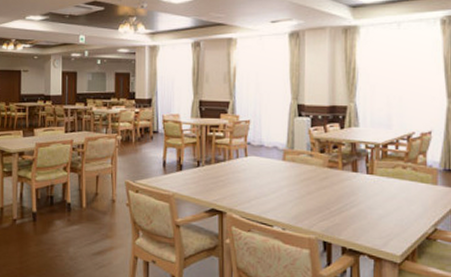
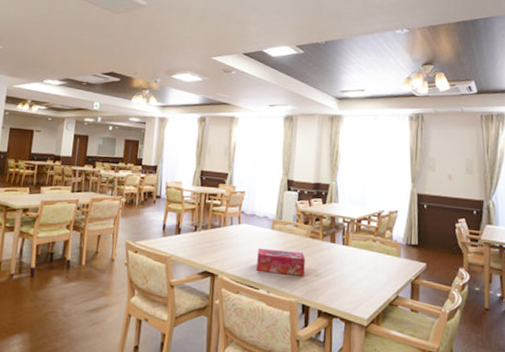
tissue box: none [268,181,324,210] -> present [256,248,306,276]

